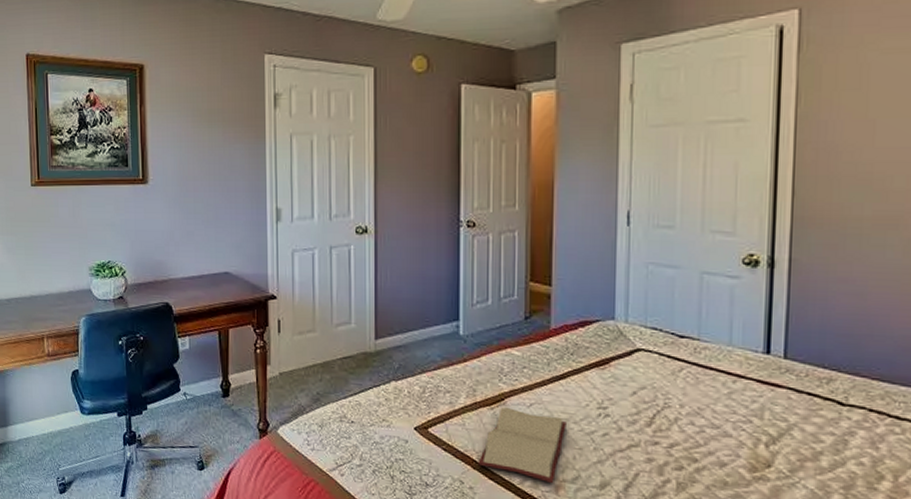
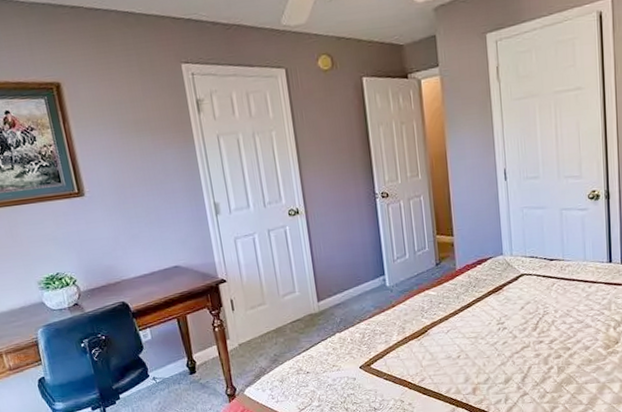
hardback book: present [478,407,566,483] -> none [413,337,476,387]

